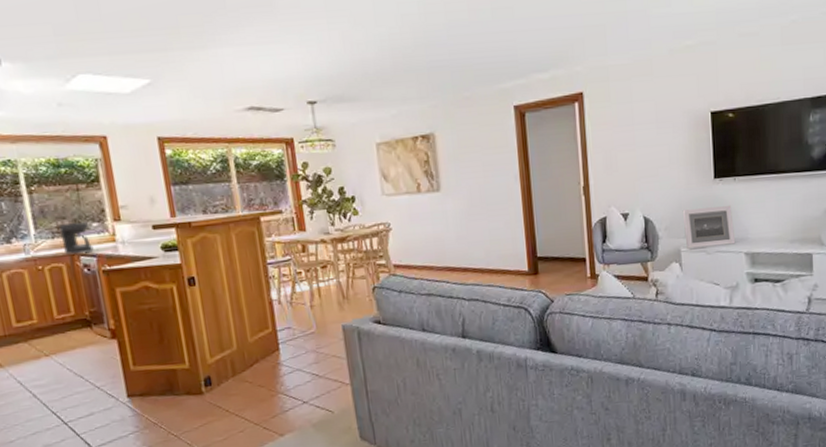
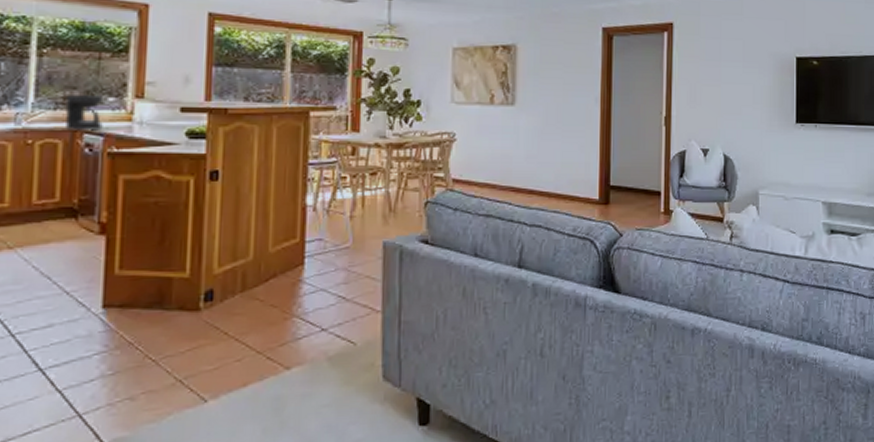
picture frame: present [682,206,736,249] -> none [762,152,814,192]

